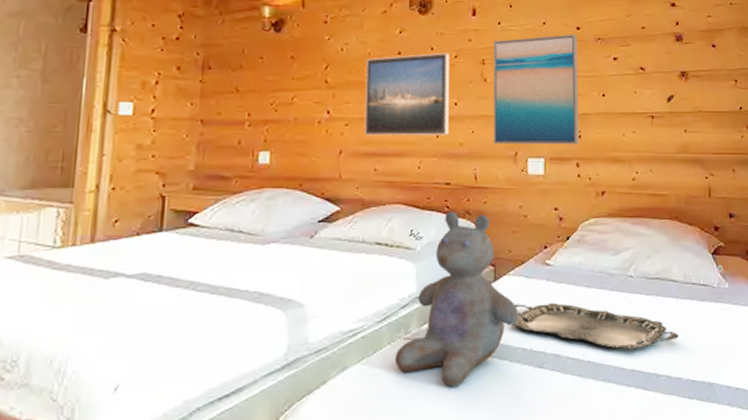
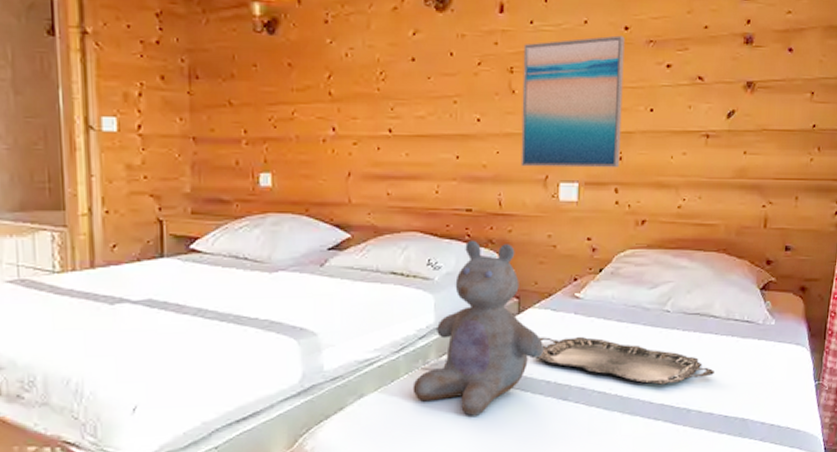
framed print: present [365,52,449,136] -> none [376,58,471,157]

